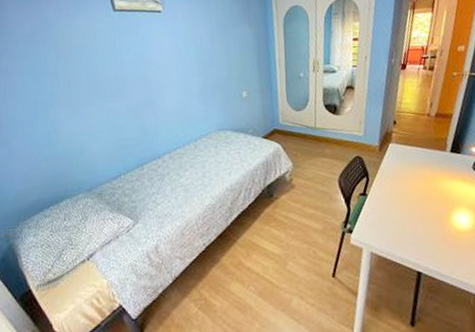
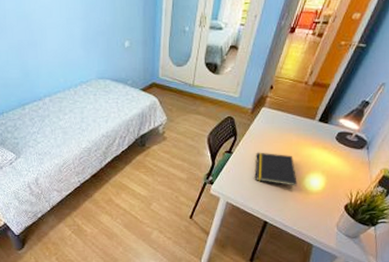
notepad: none [393,191,445,227] -> present [255,152,297,186]

